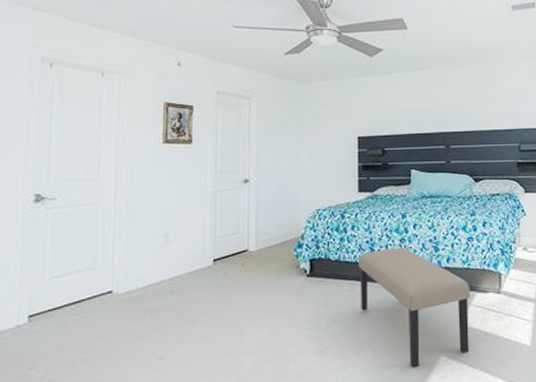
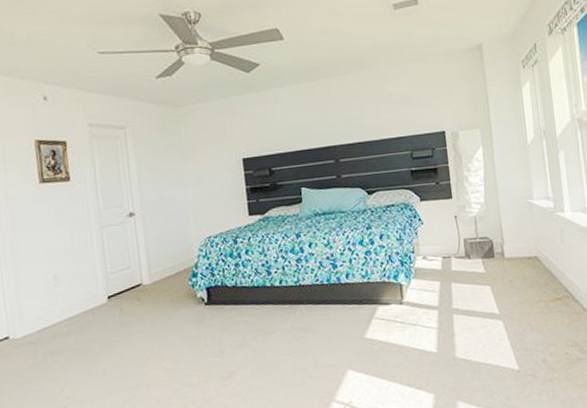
bench: present [359,247,470,368] -> none [256,267,376,384]

